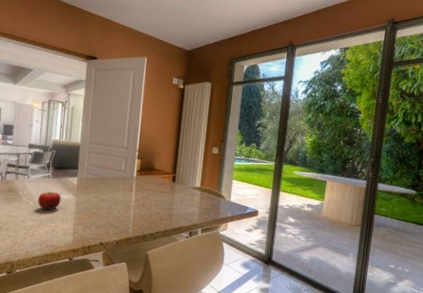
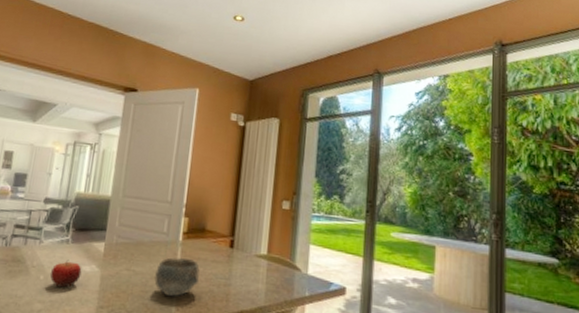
bowl: none [116,189,150,217] -> present [154,257,200,297]

